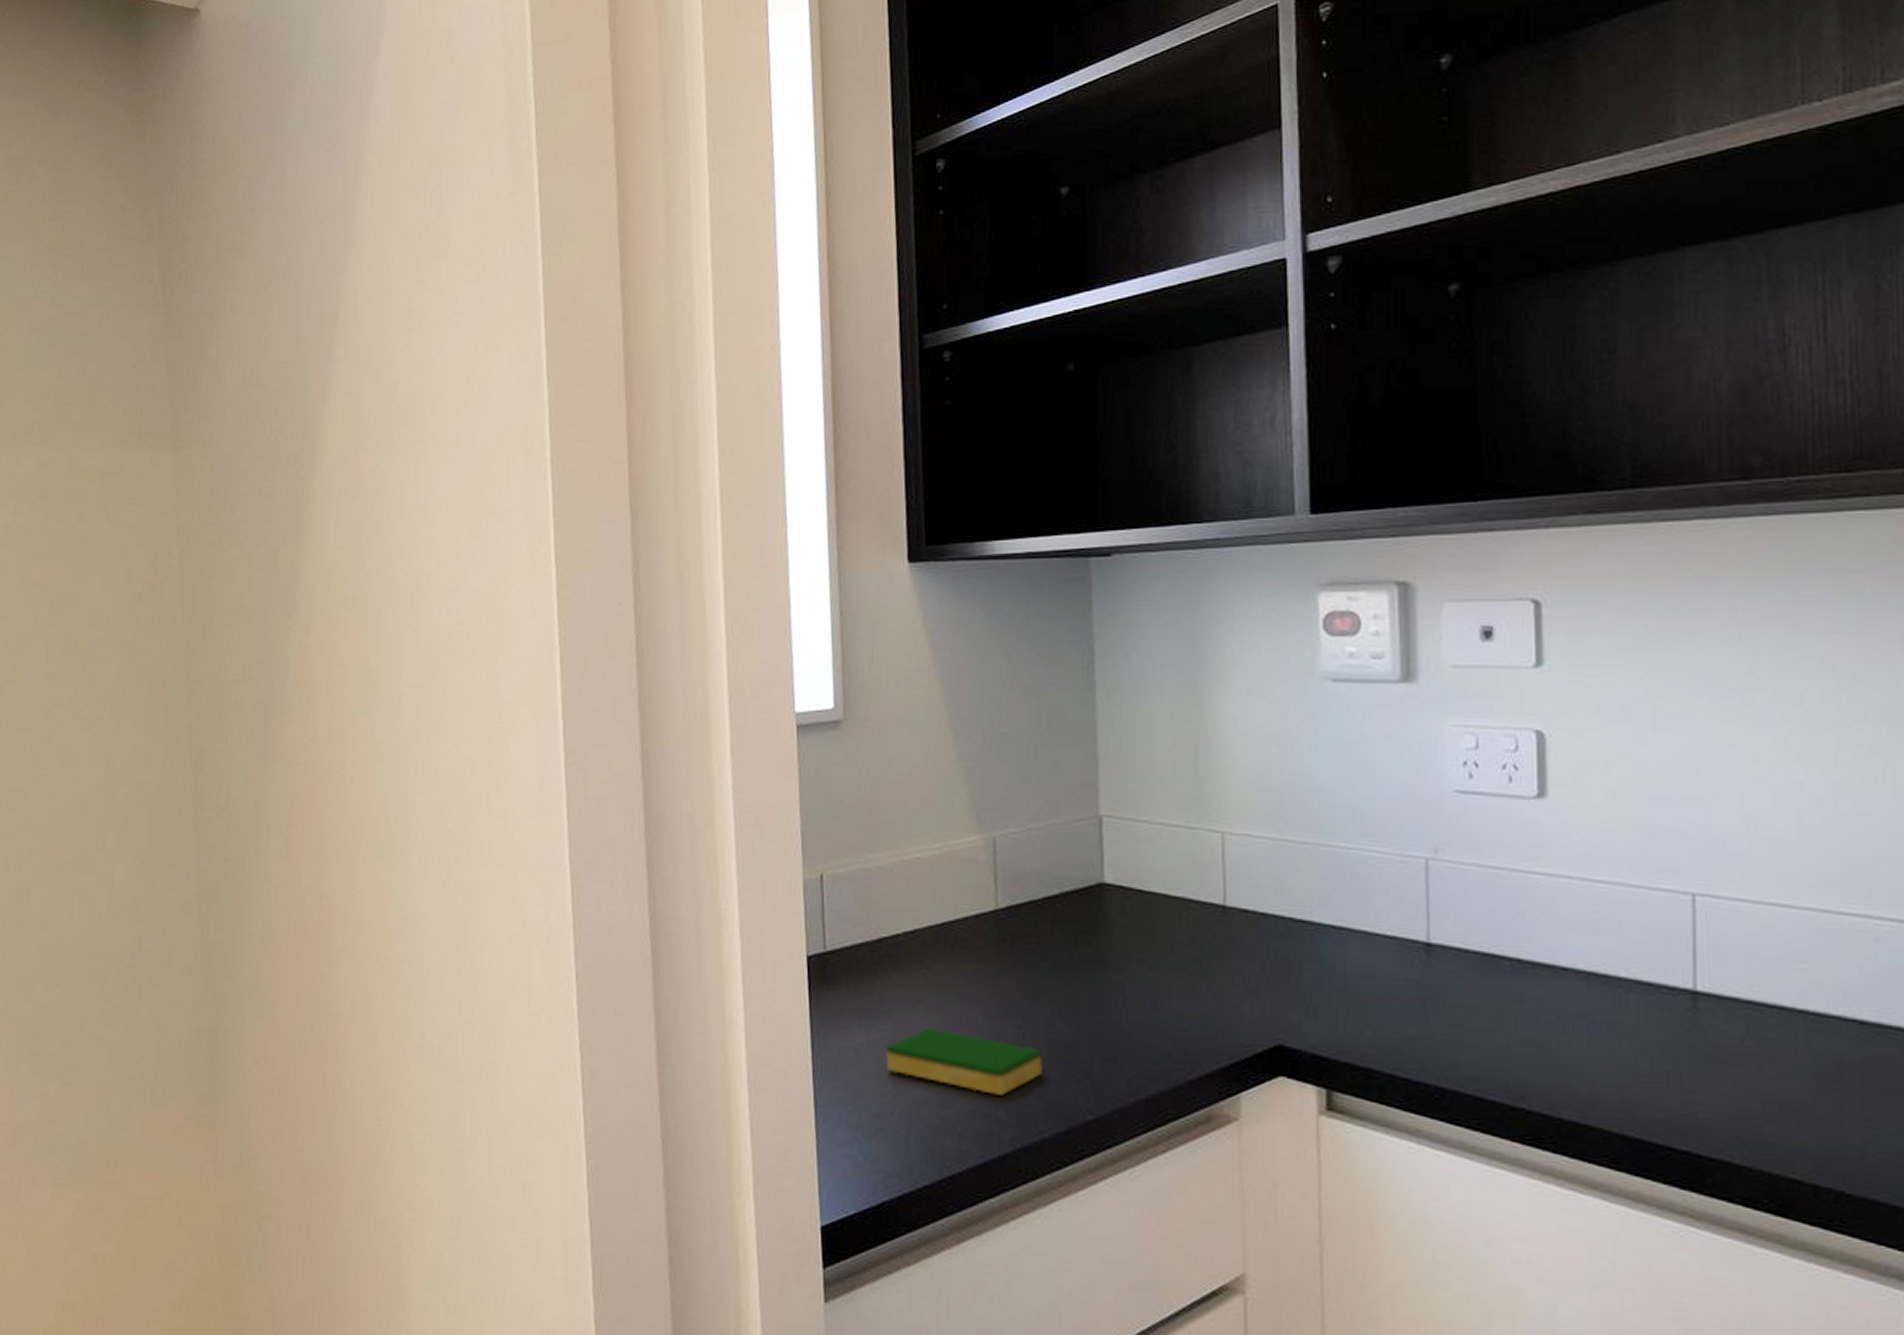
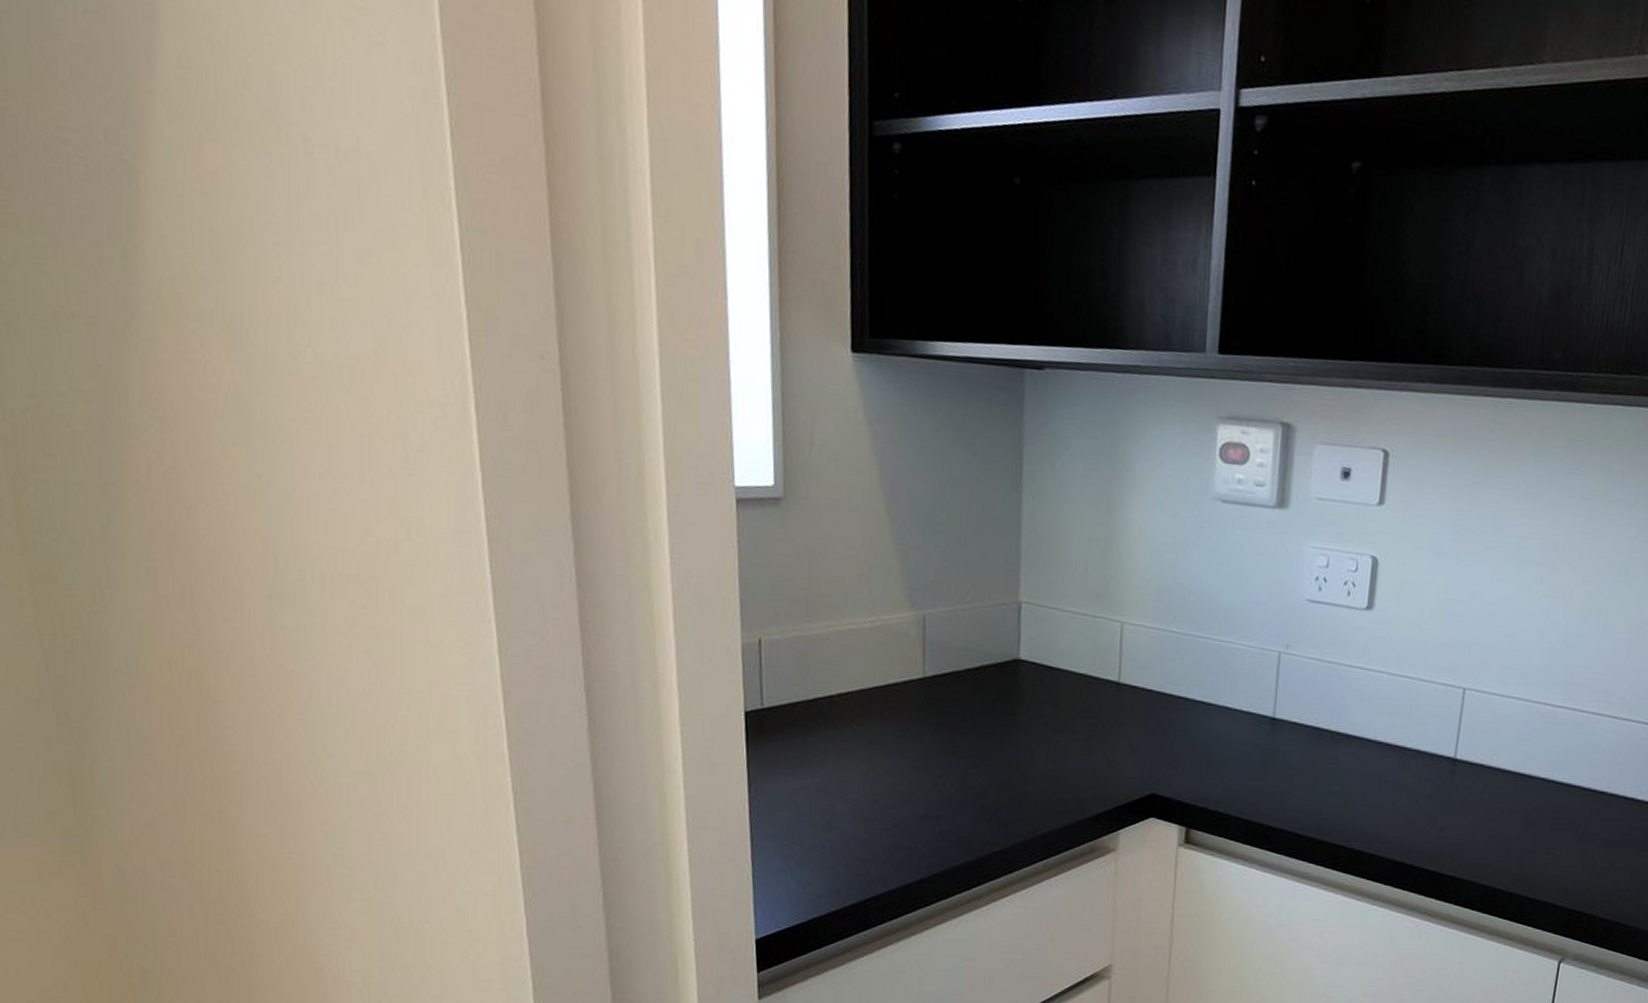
dish sponge: present [886,1027,1042,1096] -> none [818,775,958,832]

